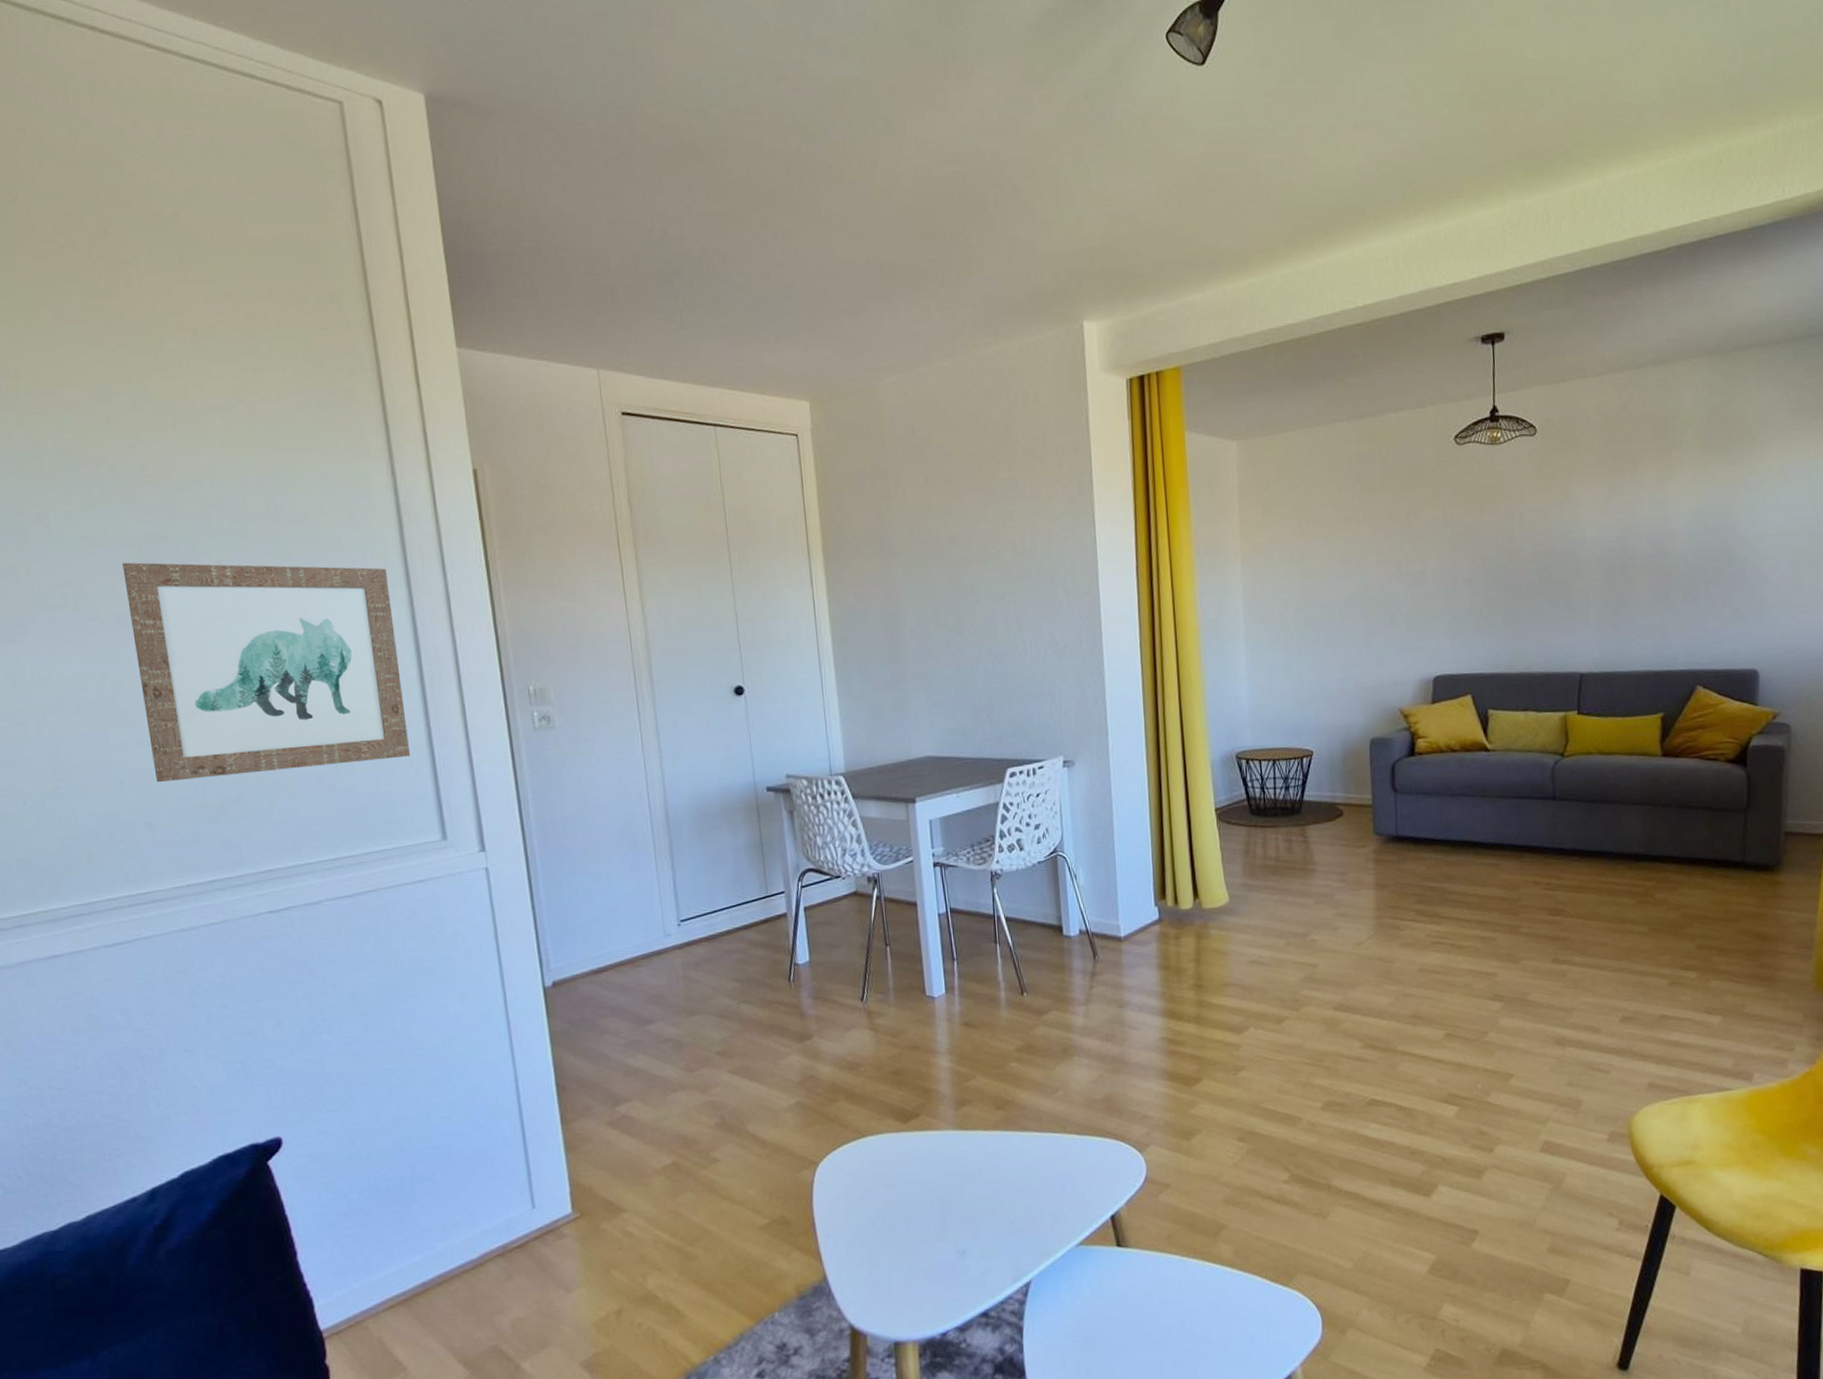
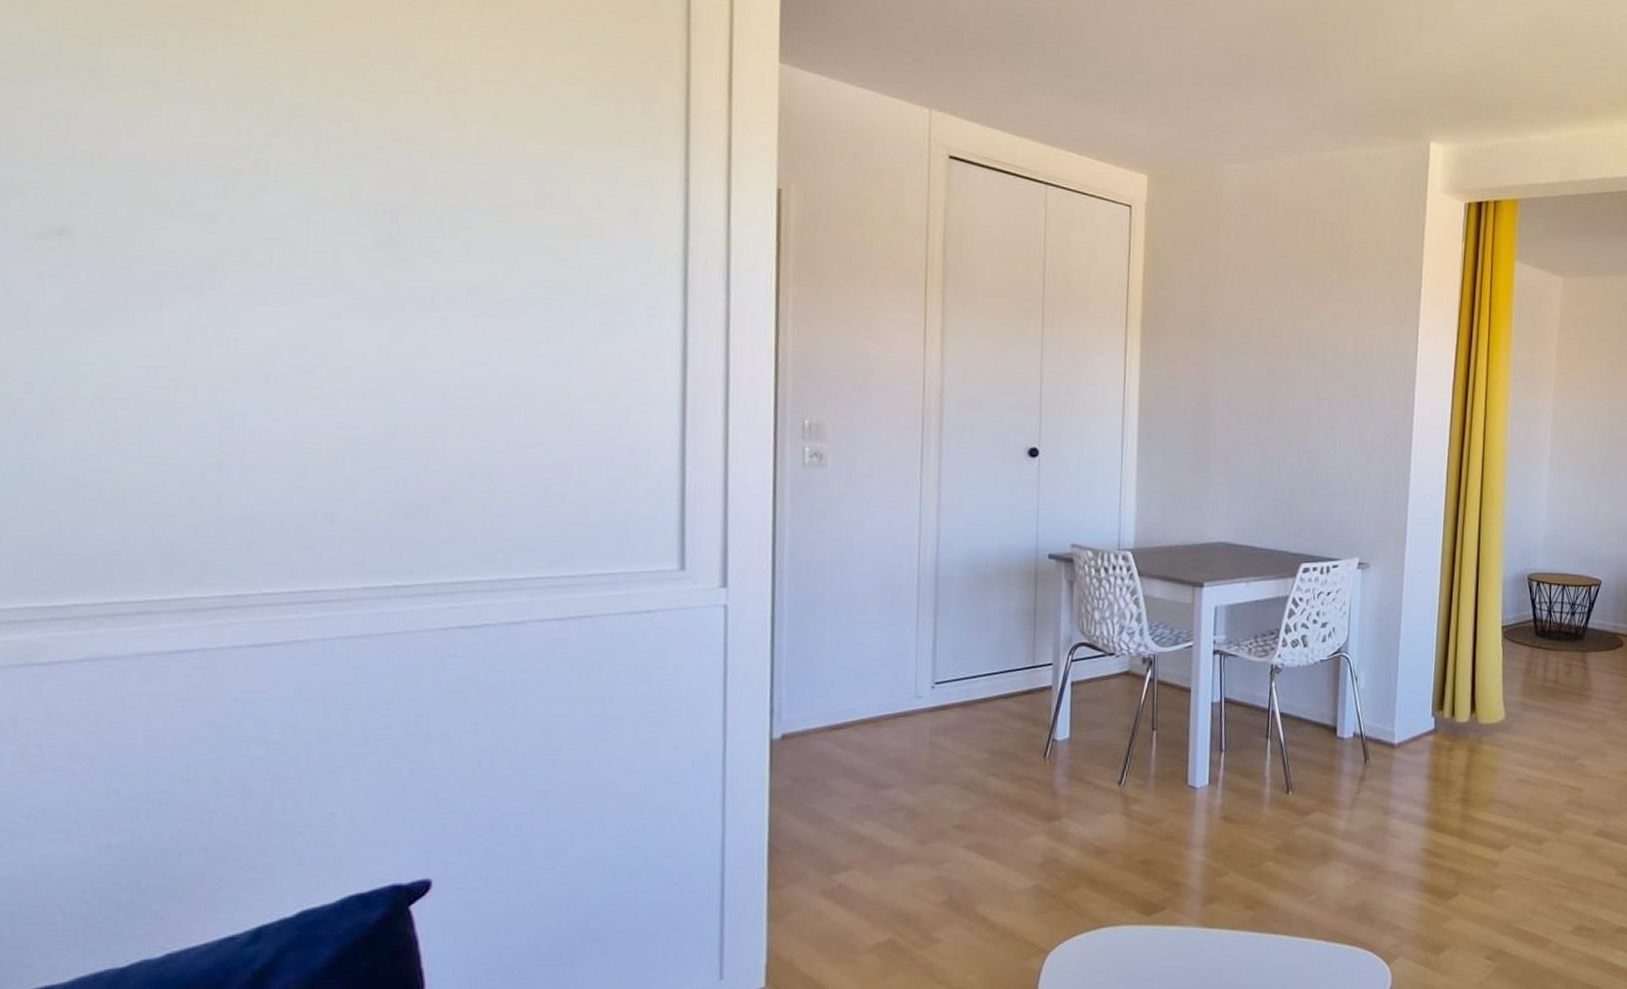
wall art: present [122,562,411,783] -> none [348,227,663,477]

